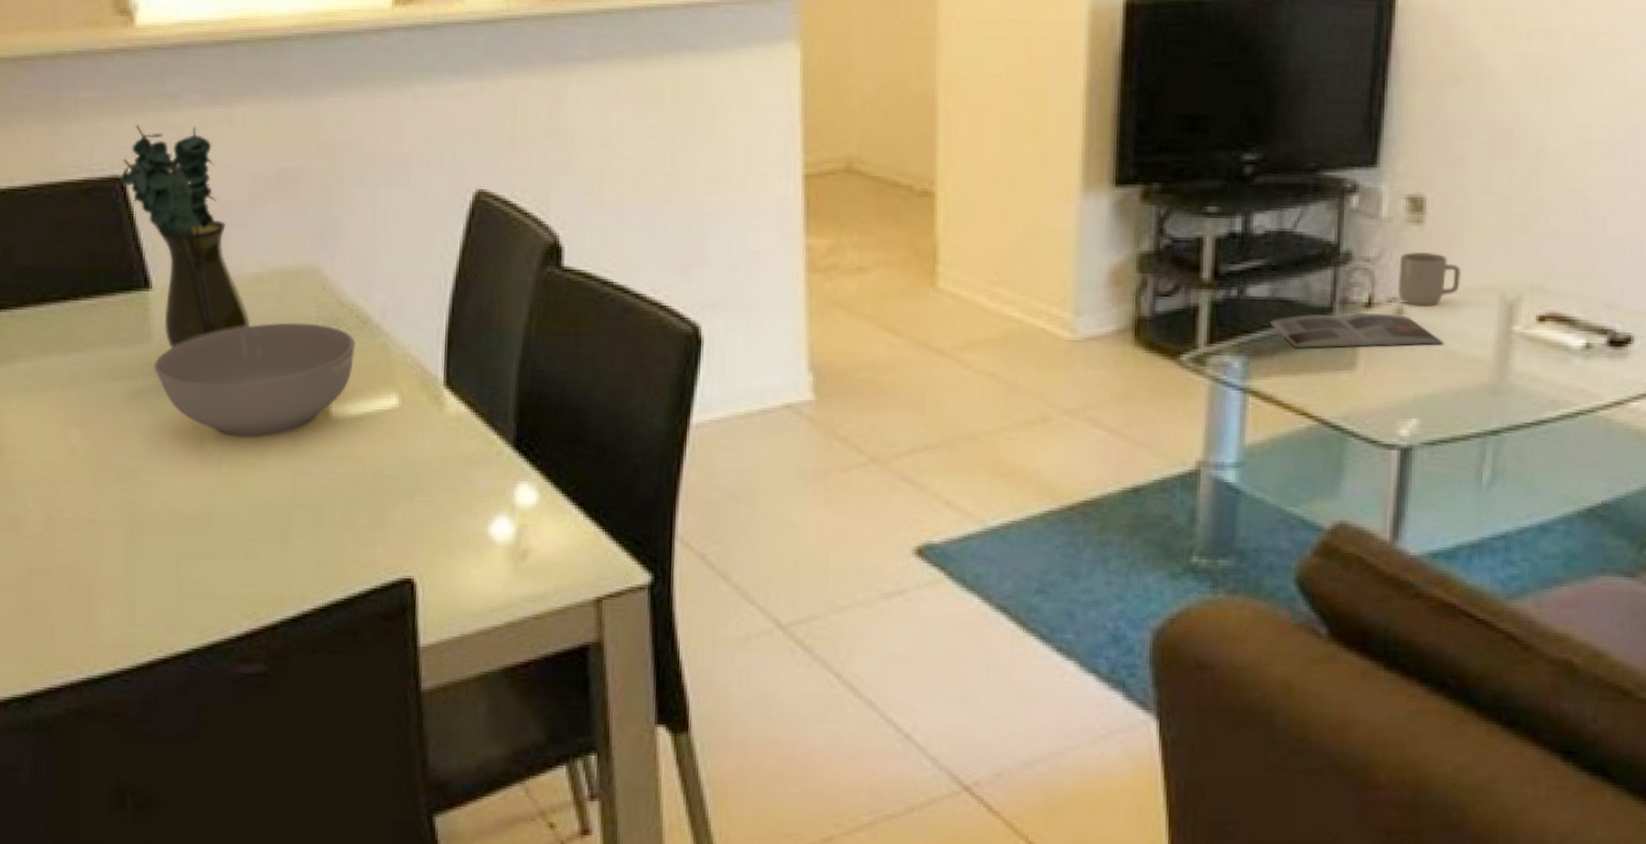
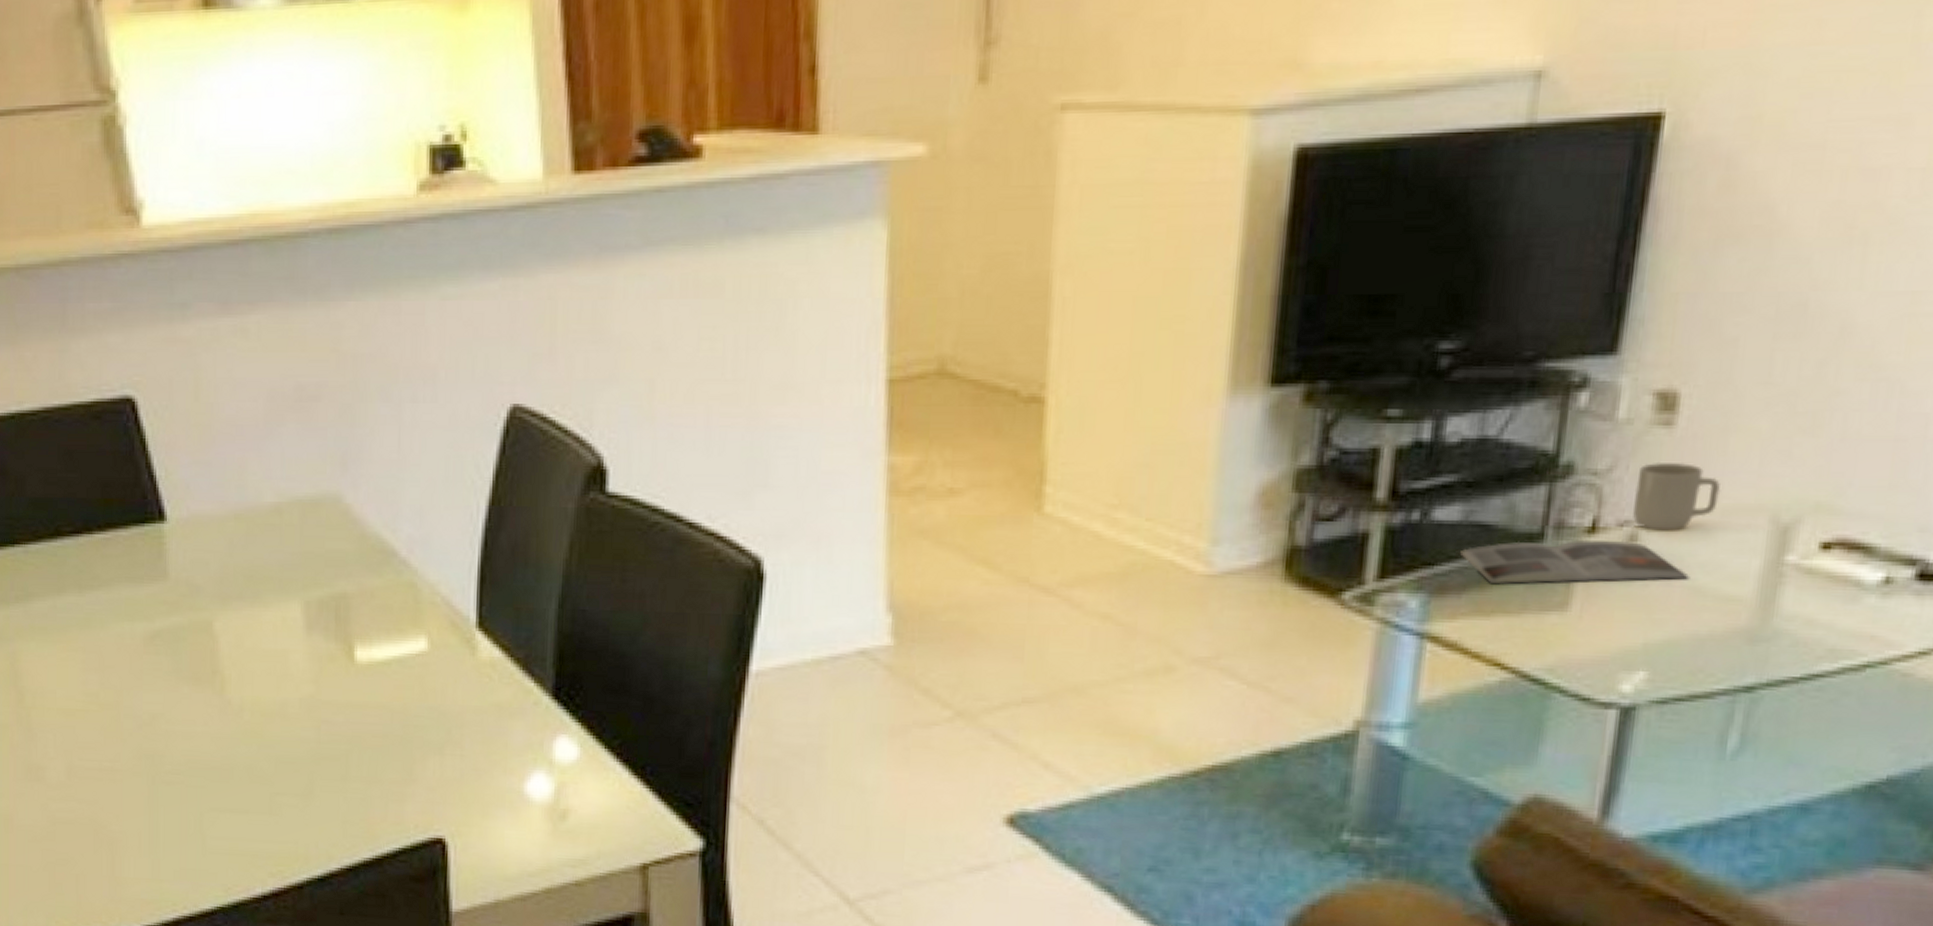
vase: present [120,125,251,349] -> none [131,339,270,586]
bowl: present [154,322,356,437] -> none [171,557,381,683]

